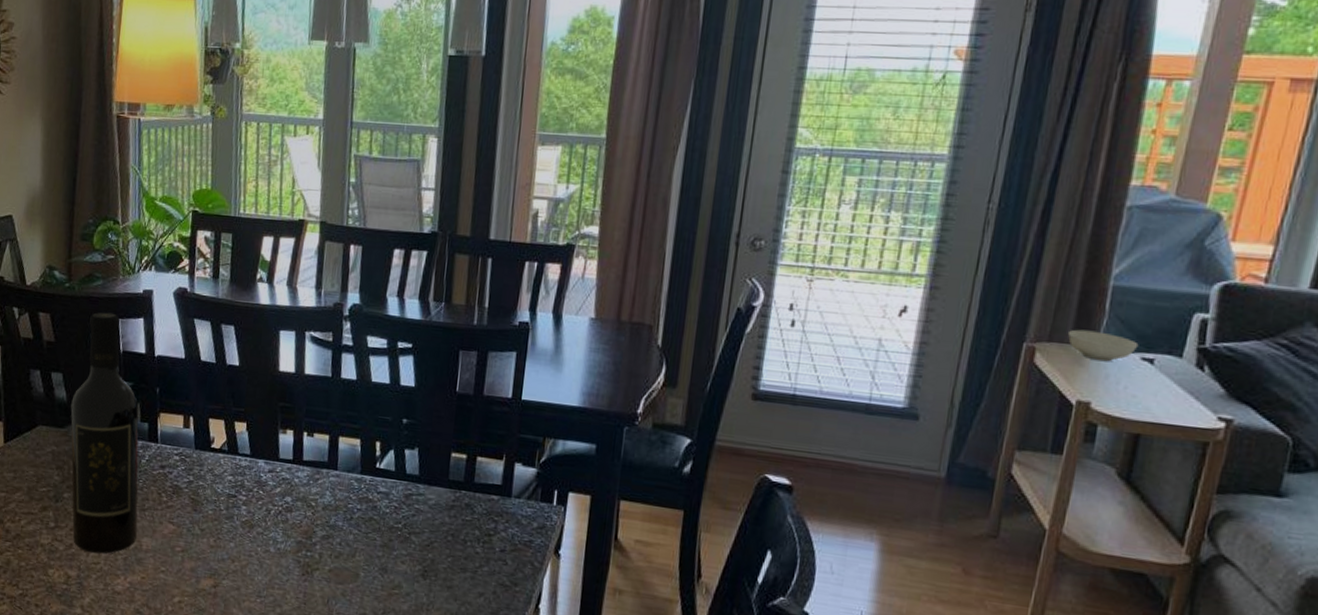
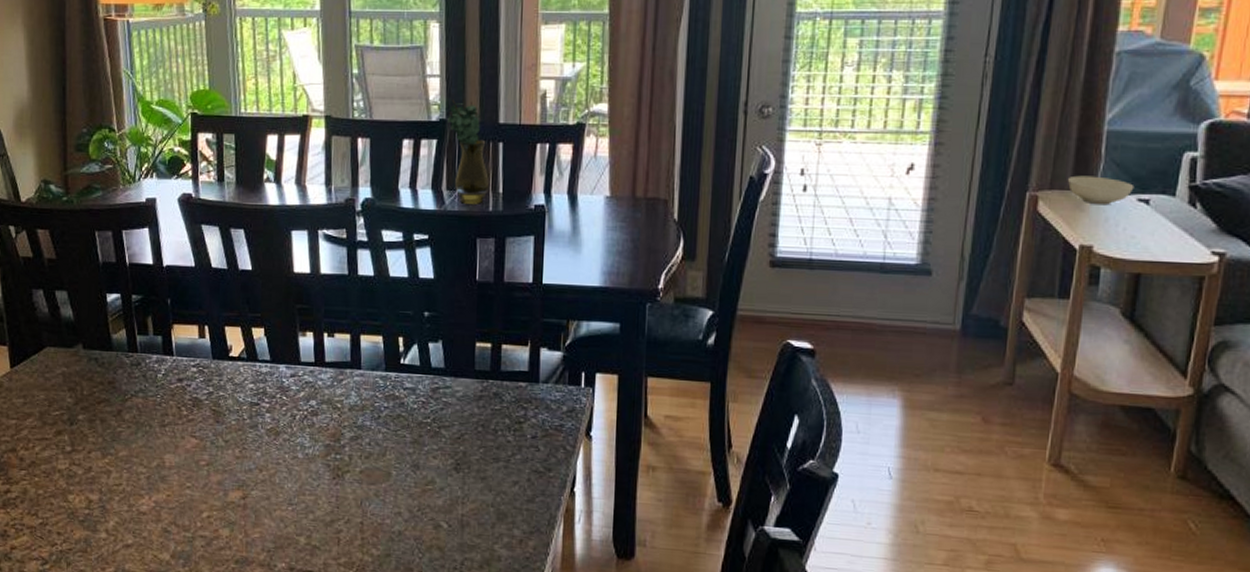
wine bottle: present [70,312,139,554] -> none [79,224,160,475]
vase: none [439,212,476,317] -> present [448,99,489,204]

